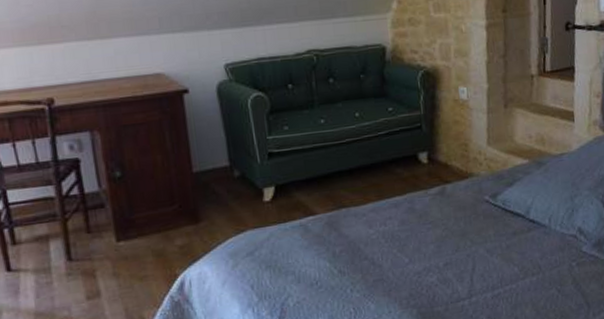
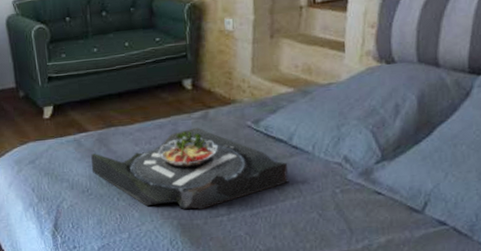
serving tray: none [320,204,528,297] -> present [91,127,289,209]

